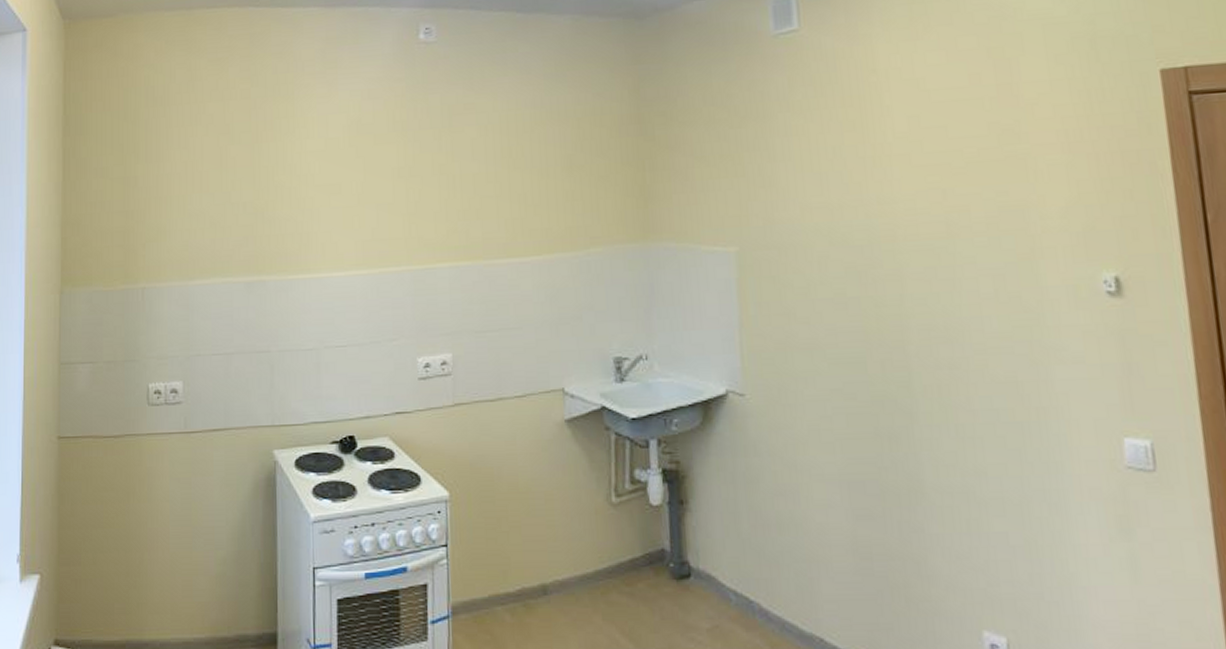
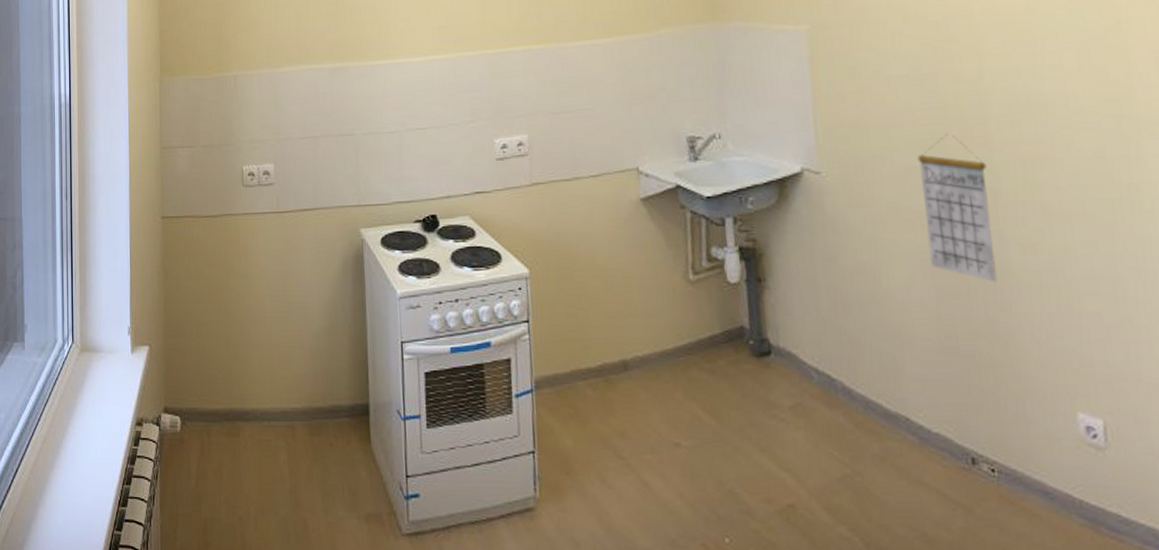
calendar: none [839,357,912,505] -> present [917,134,997,283]

